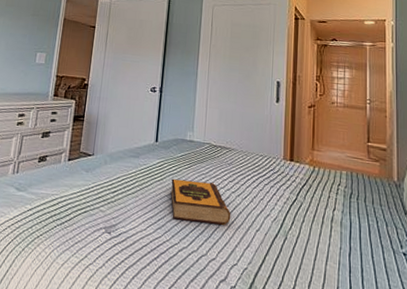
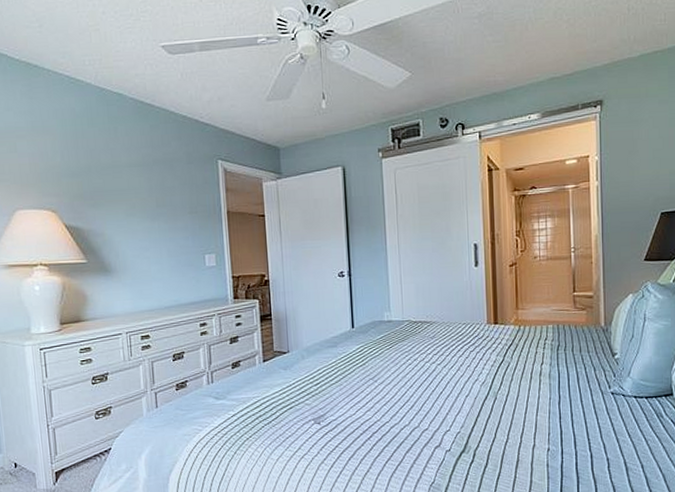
hardback book: present [170,178,231,225] -> none [374,359,439,400]

